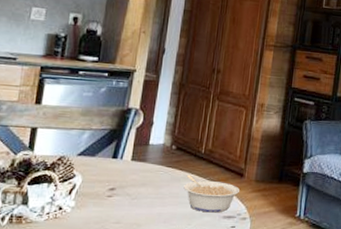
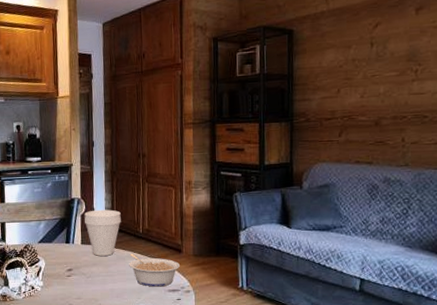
cup: none [140,123,184,176] -> present [84,209,121,256]

